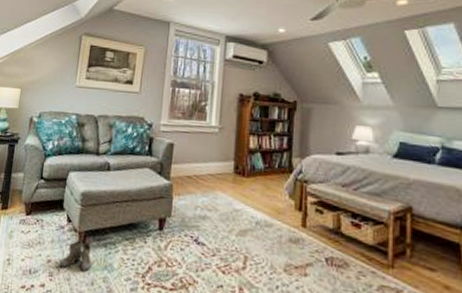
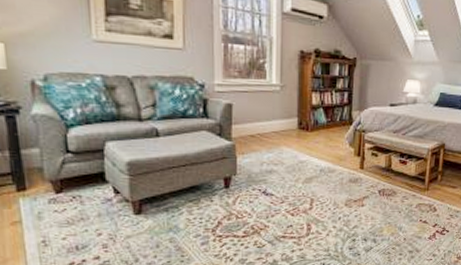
boots: present [59,239,92,273] -> none [113,209,154,239]

